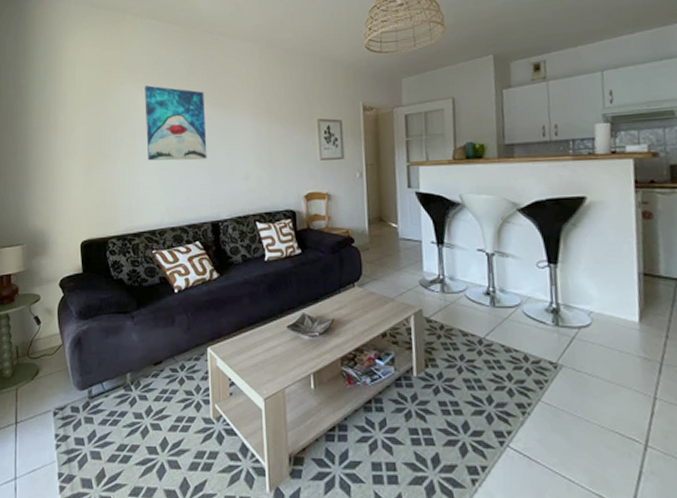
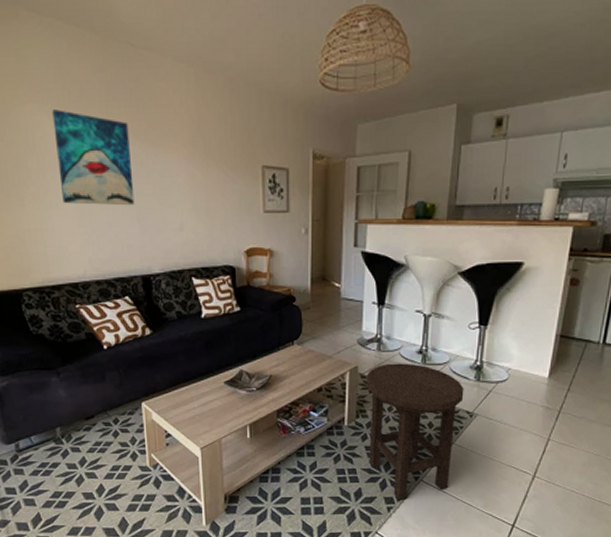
stool: none [432,305,544,471] -> present [366,363,464,501]

